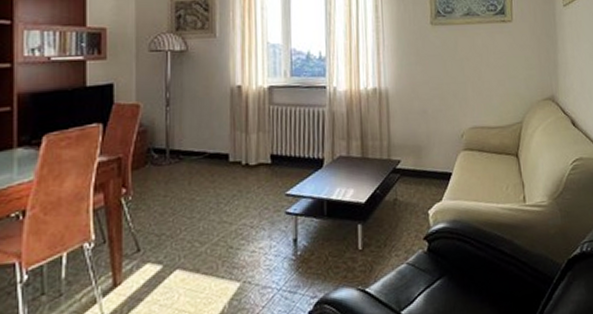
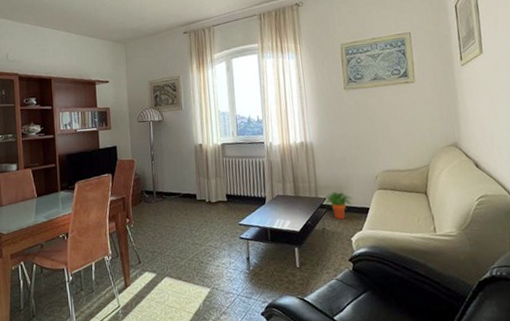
potted plant: none [398,152,433,188] -> present [324,191,353,220]

